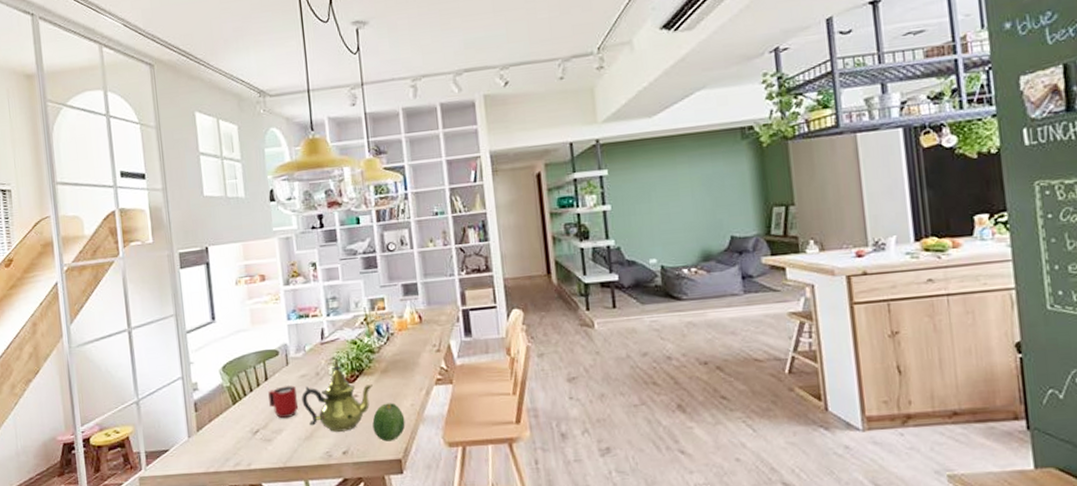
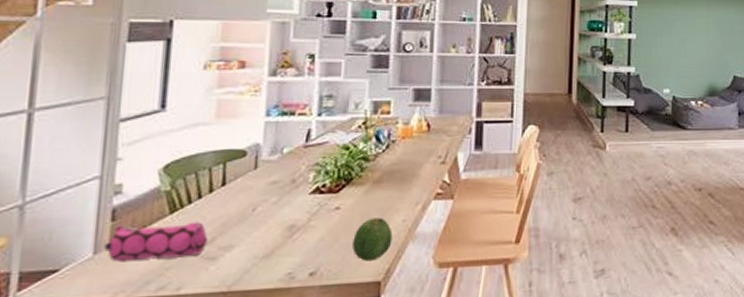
pencil case: none [194,411,263,444] -> present [104,222,208,262]
mug: present [268,384,299,419] -> none [222,192,262,233]
teapot: present [301,359,373,432] -> none [267,166,360,250]

